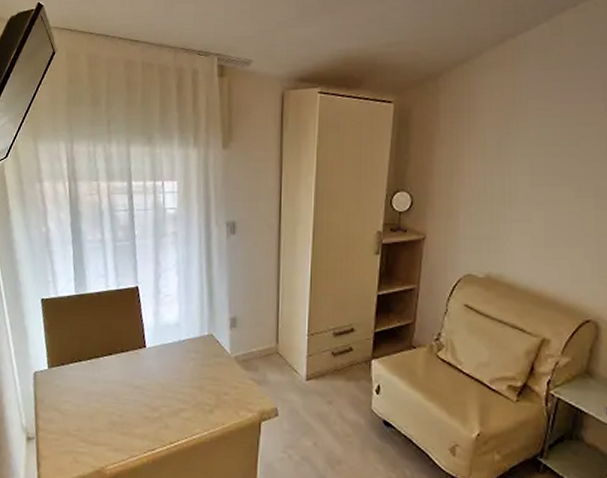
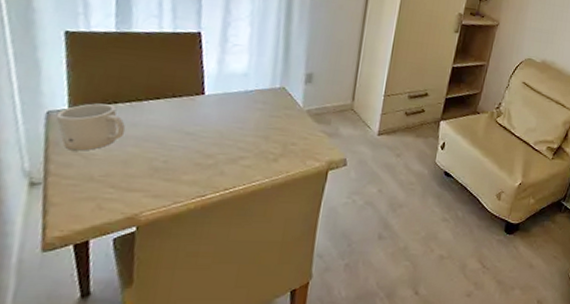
mug: none [40,362,89,407] -> present [56,103,126,151]

